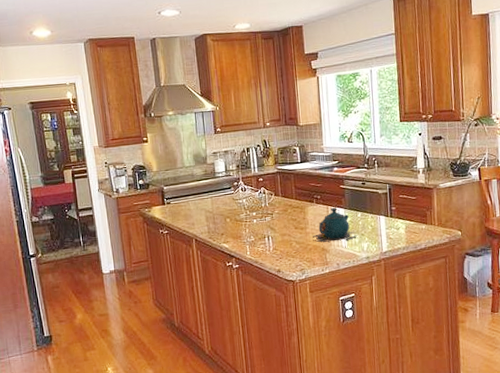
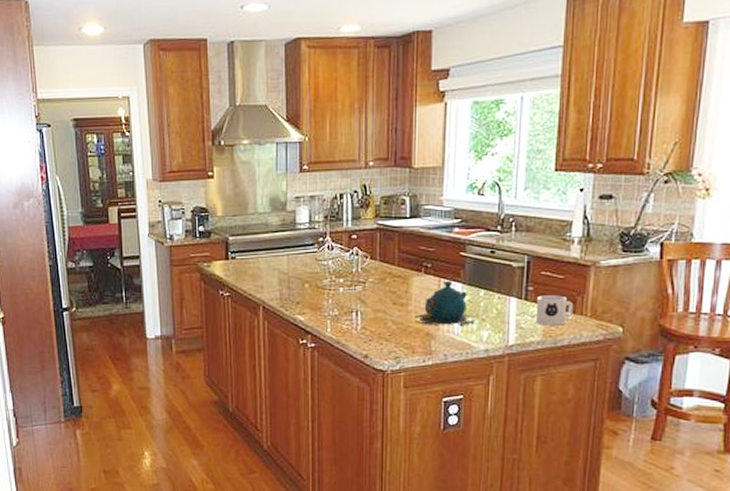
mug: none [399,211,426,235] -> present [535,295,574,326]

